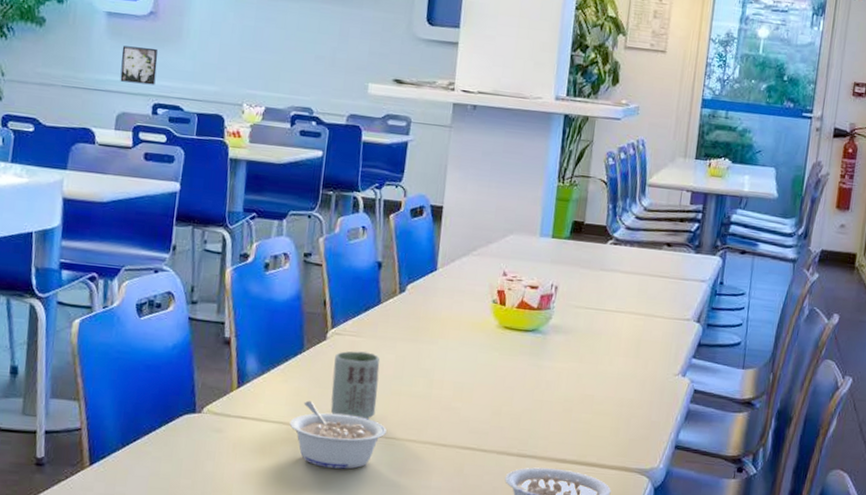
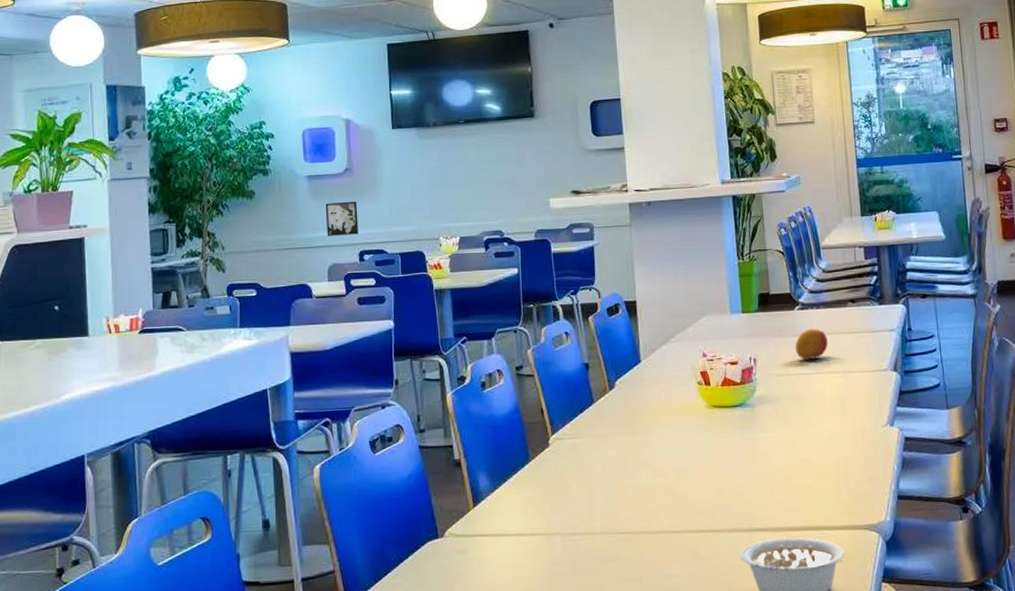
legume: present [289,400,387,469] -> none [527,508,620,573]
cup: present [330,351,380,420] -> none [560,452,606,519]
fruit: none [599,265,636,297] -> present [794,328,828,359]

